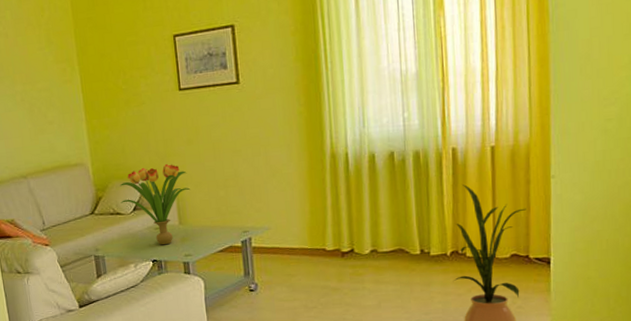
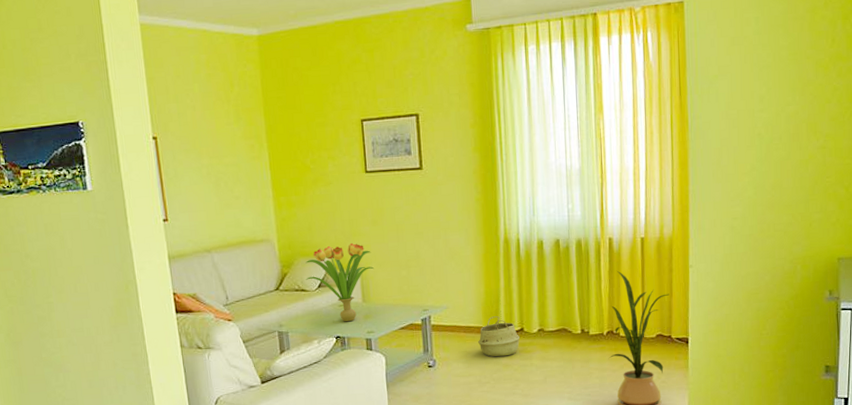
woven basket: none [303,236,351,281] -> present [478,316,520,357]

